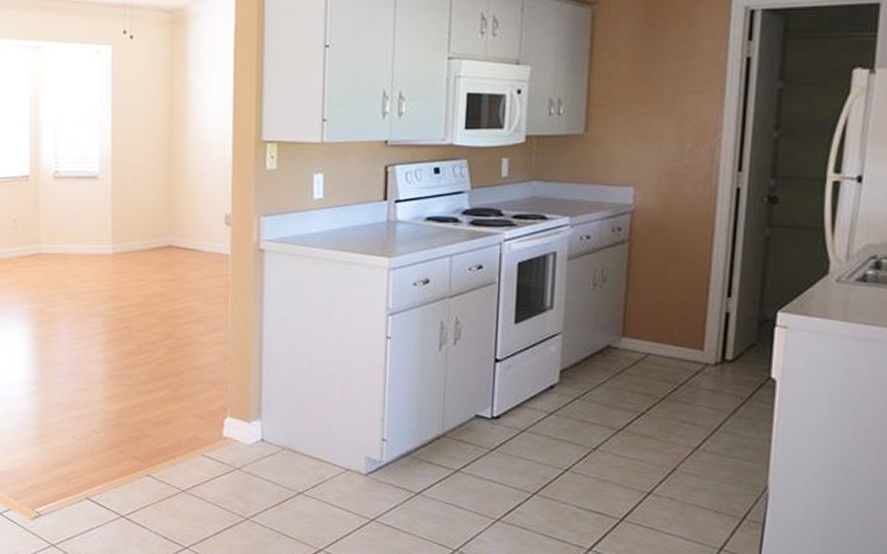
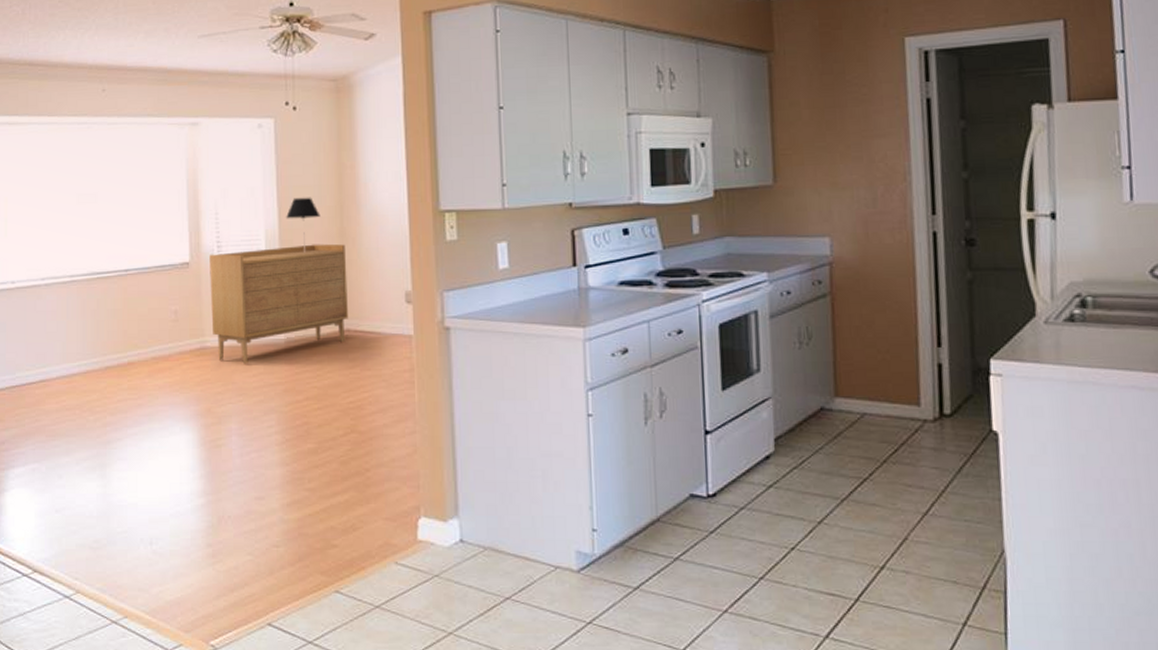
sideboard: none [47,165,173,271] -> present [209,243,348,364]
table lamp: none [119,121,151,174] -> present [286,197,321,254]

